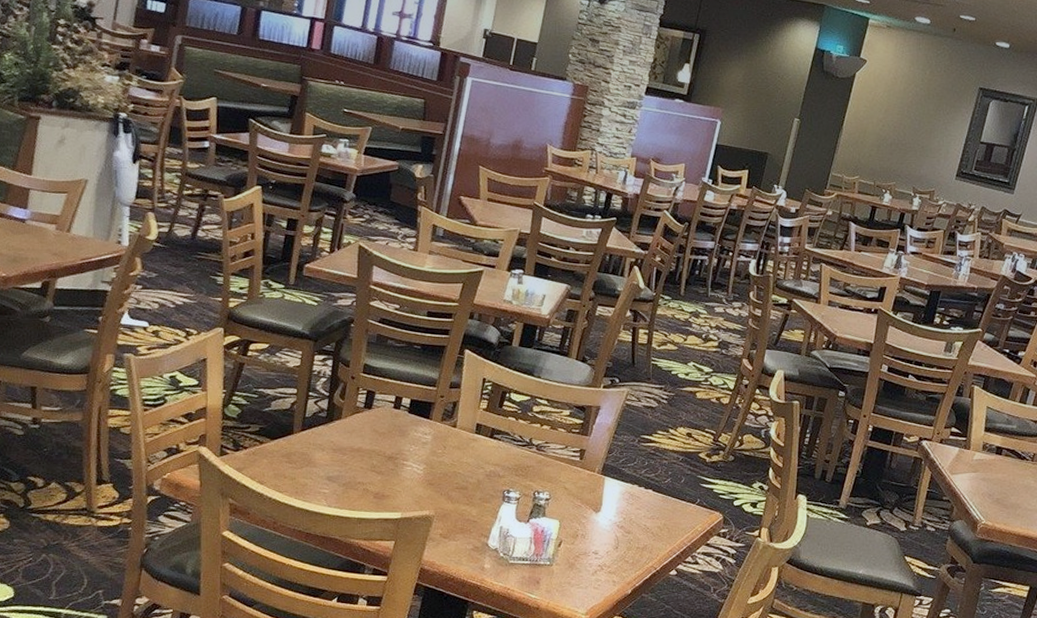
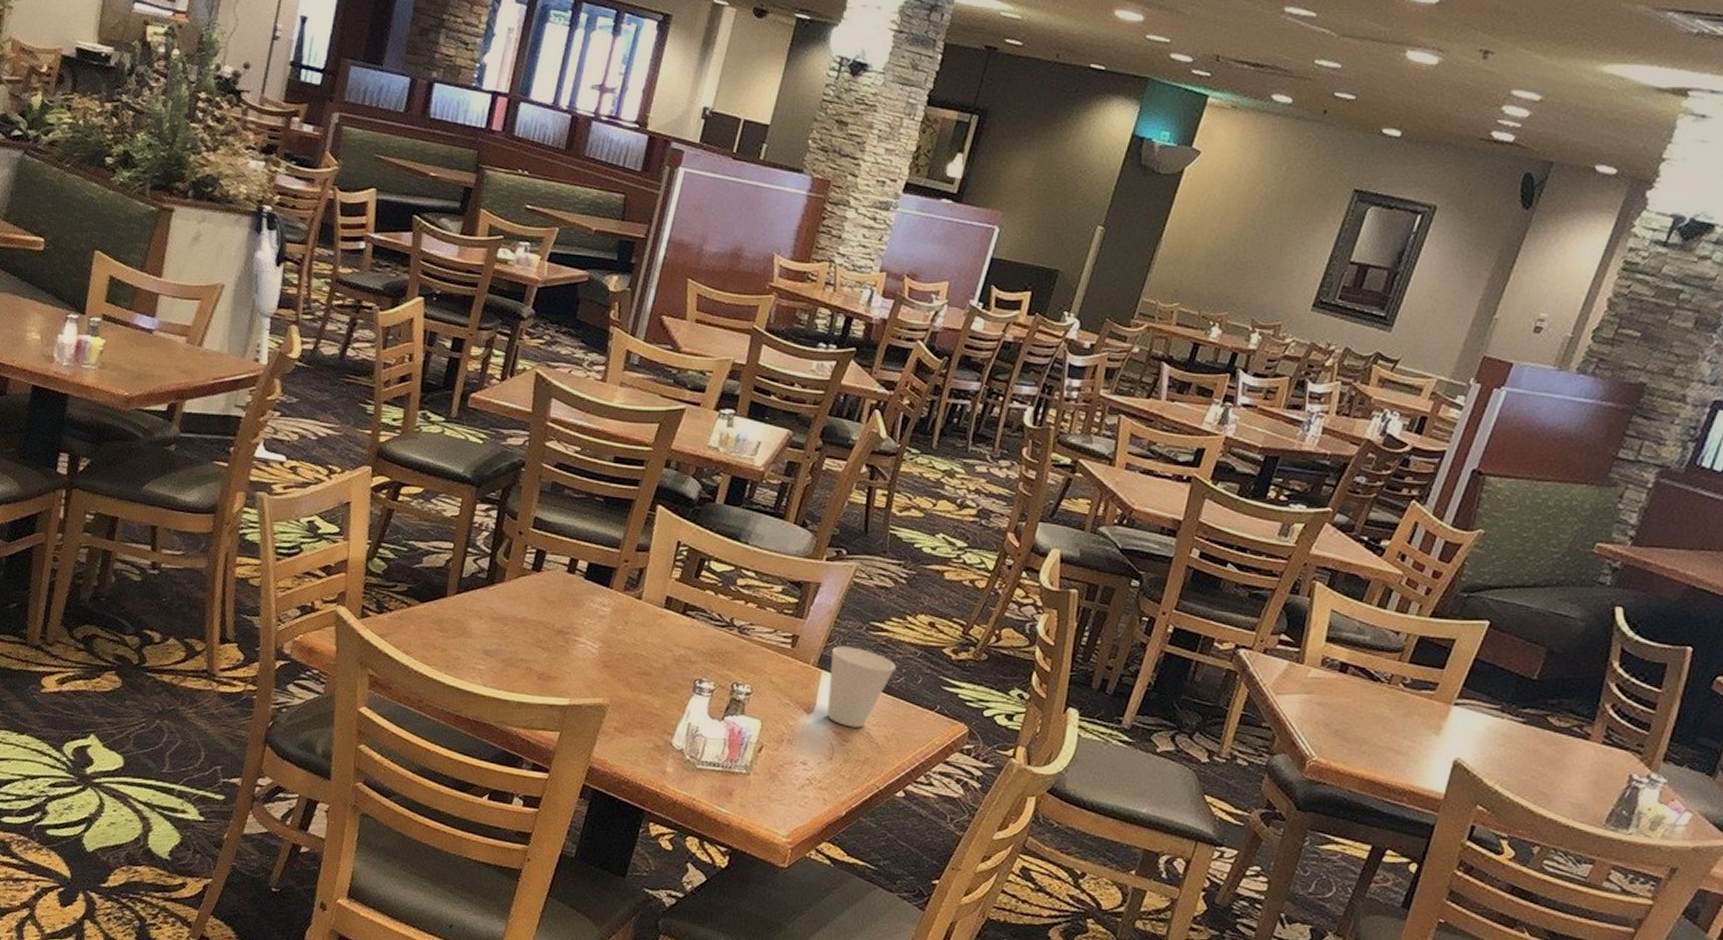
cup: none [611,456,663,522] -> present [827,646,896,728]

